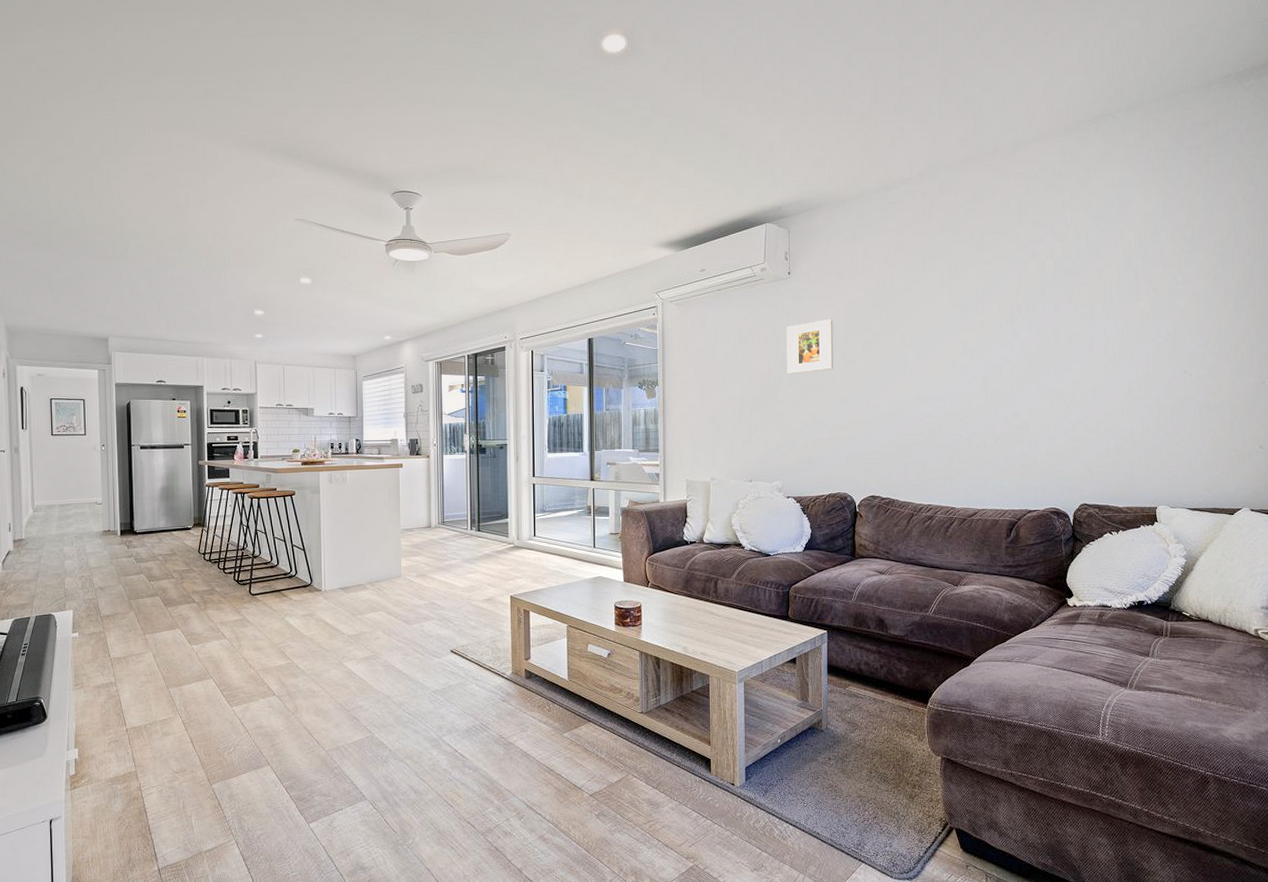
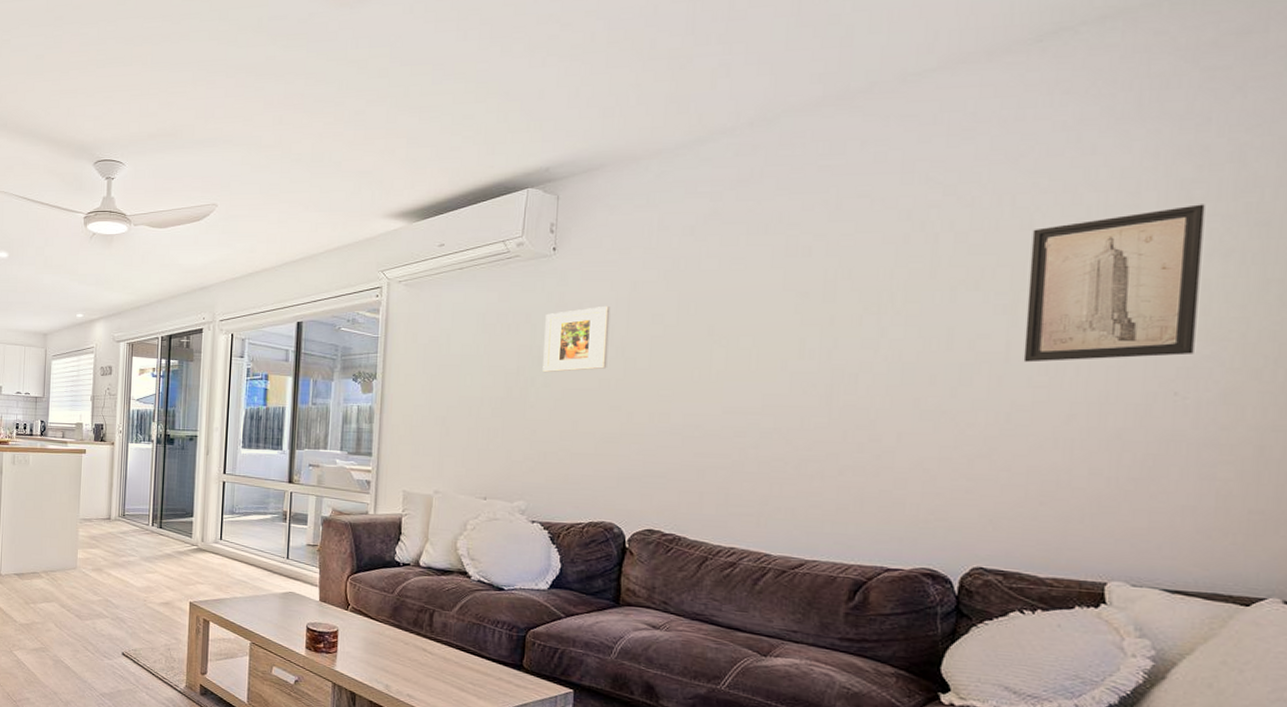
wall art: none [1099,240,1193,354] -> present [1023,204,1205,363]

